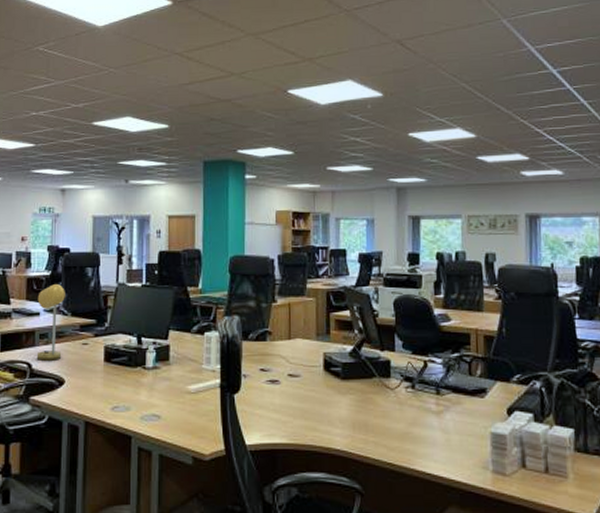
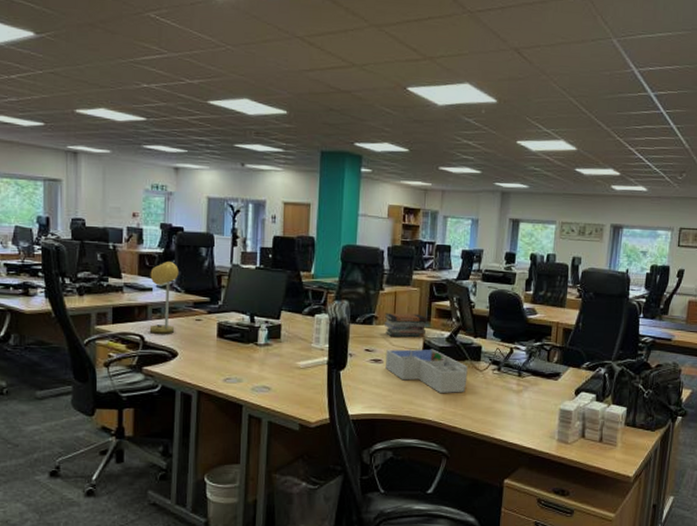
book stack: none [279,327,326,353] -> present [385,313,427,337]
desk organizer: none [282,365,377,418] -> present [384,349,468,394]

